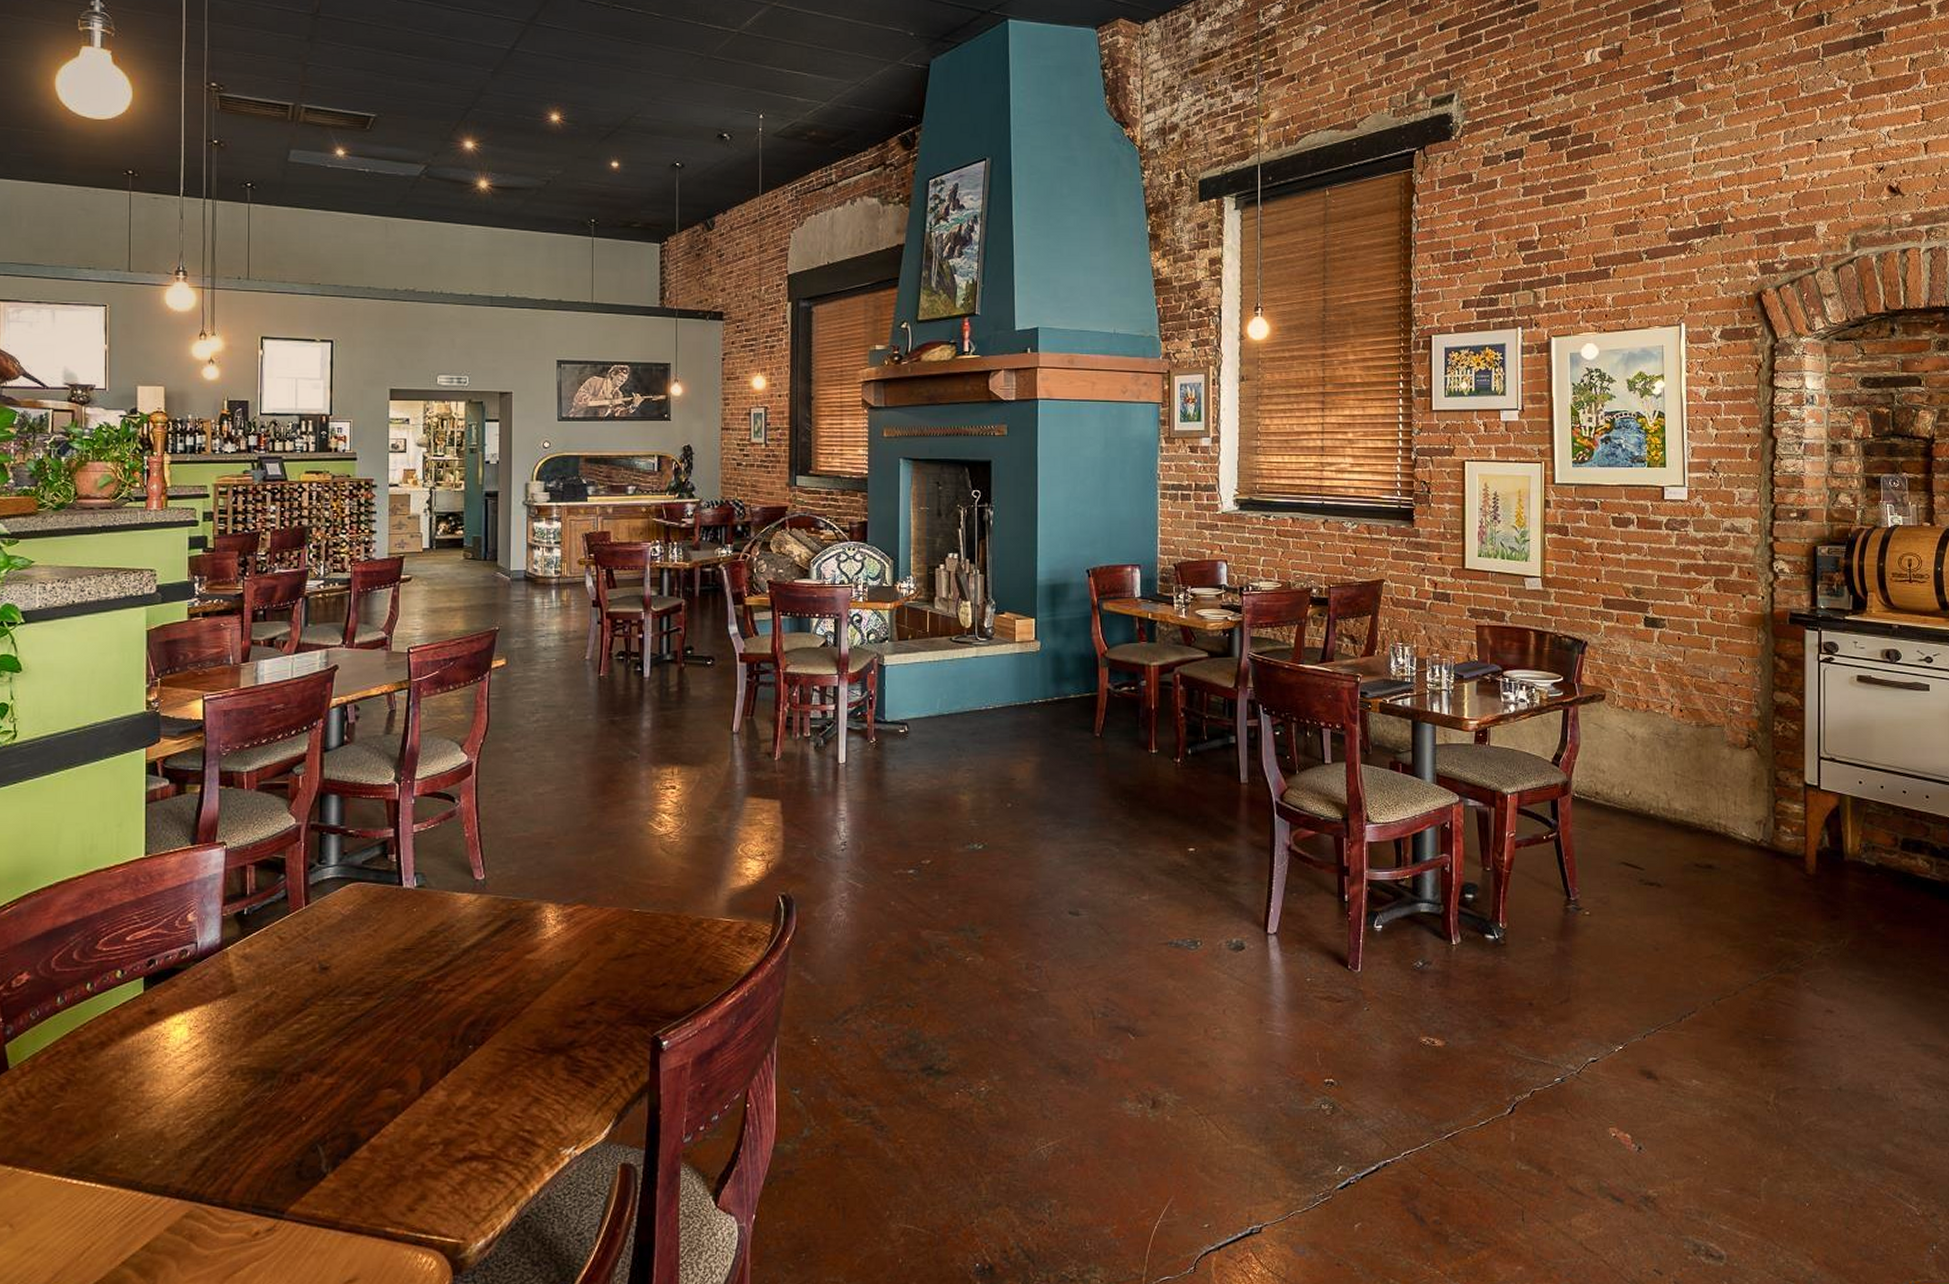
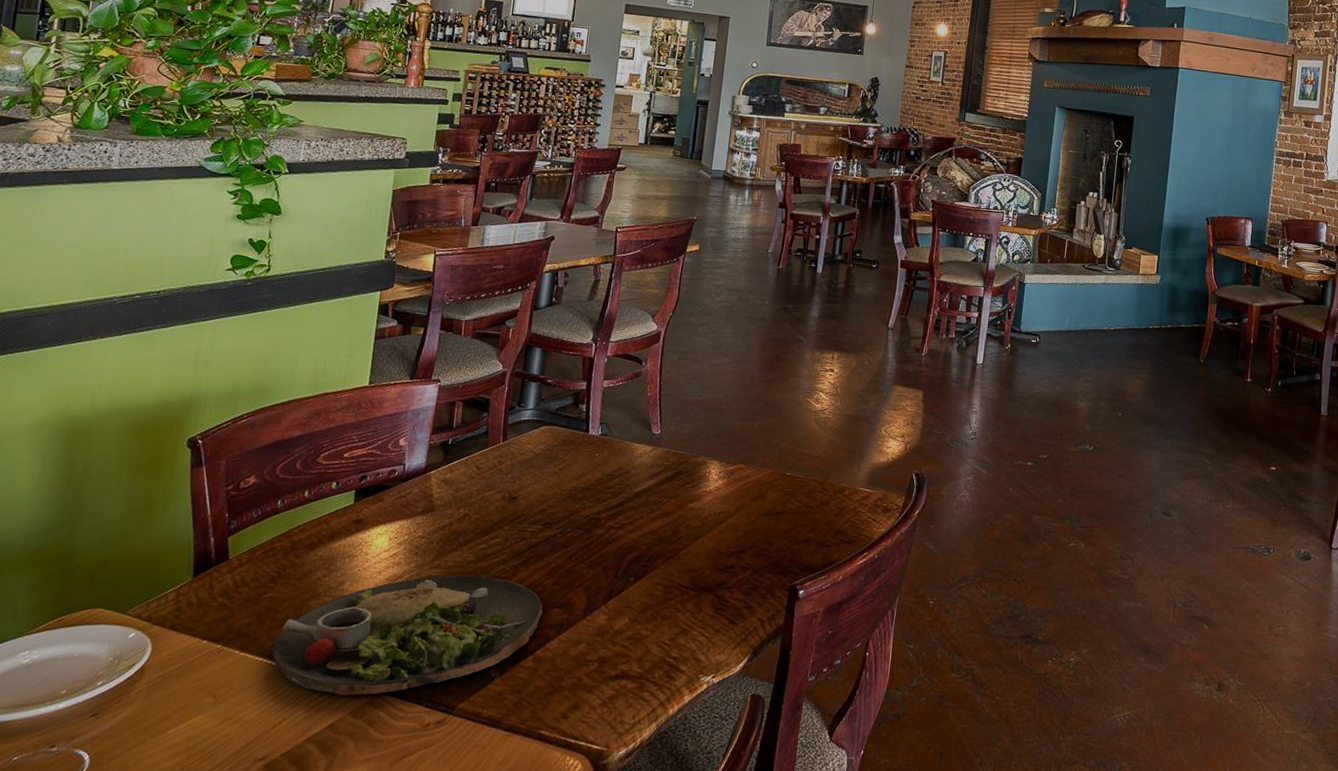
dinner plate: none [70,1061,372,1210] -> present [271,575,543,696]

